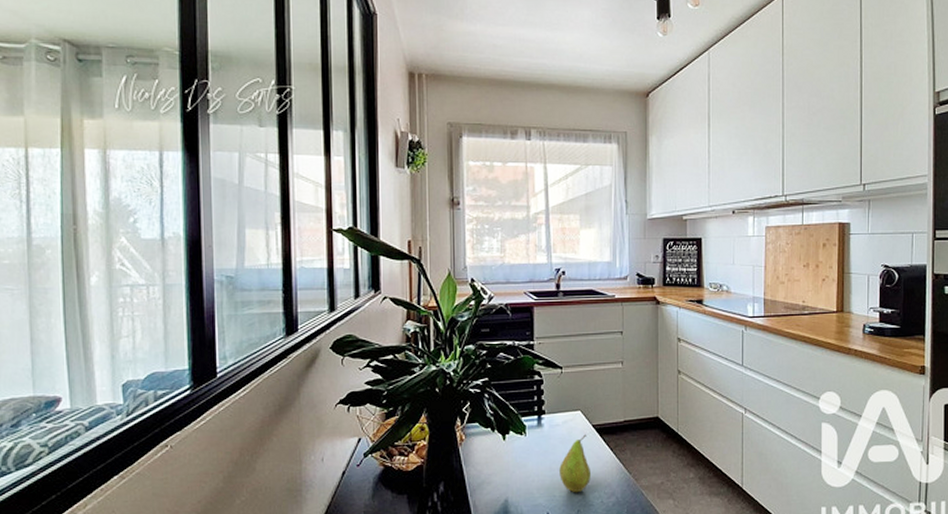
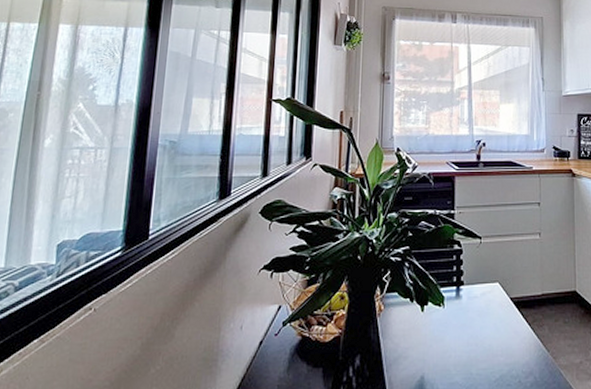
fruit: present [559,434,590,493] -> none [477,307,508,371]

